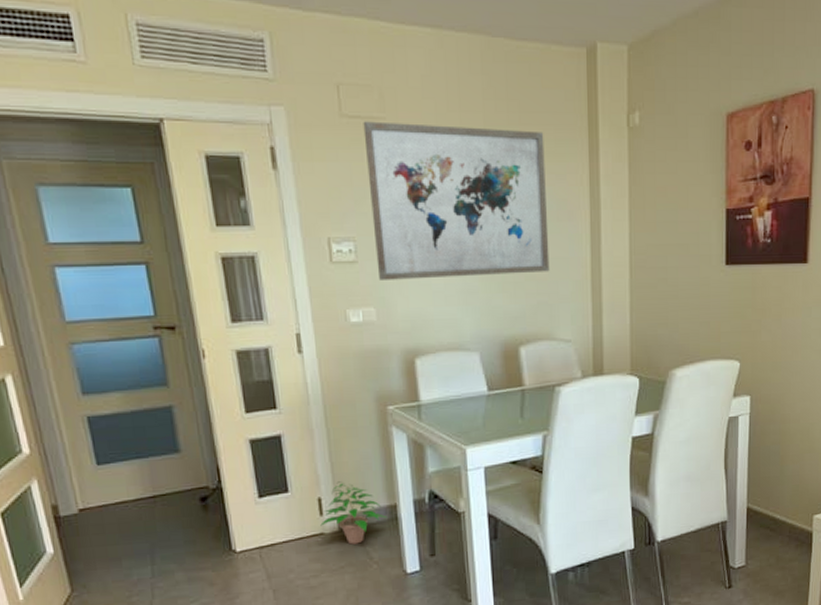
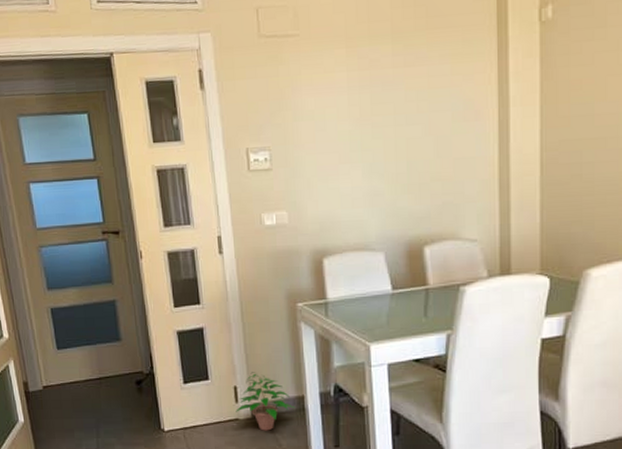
wall art: present [363,121,550,280] -> none [279,34,456,186]

